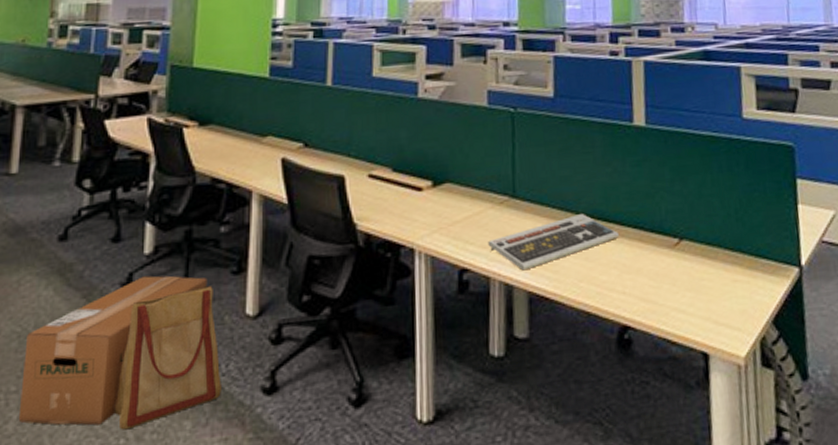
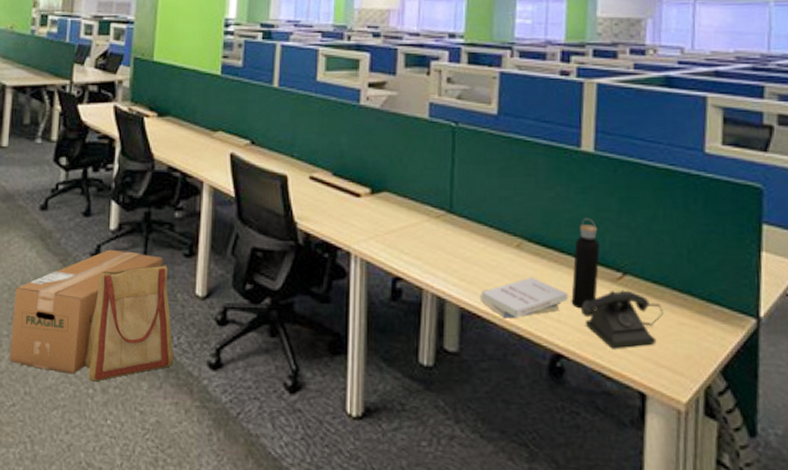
computer keyboard: present [488,214,620,271] -> none [423,236,559,286]
books: none [546,252,631,298] -> present [479,276,568,319]
water bottle: none [633,189,658,277] -> present [571,218,600,308]
telephone: none [644,254,718,313] -> present [581,290,663,348]

